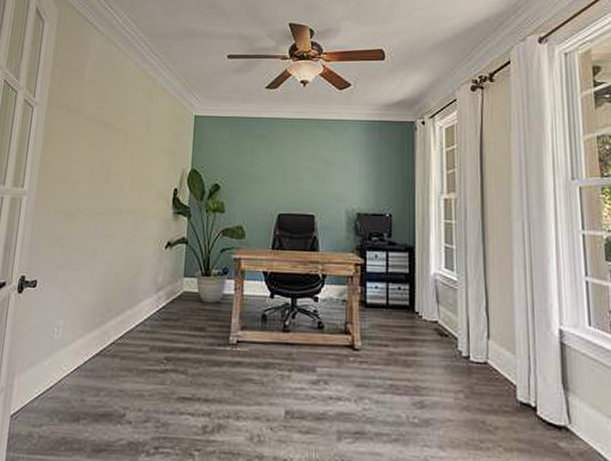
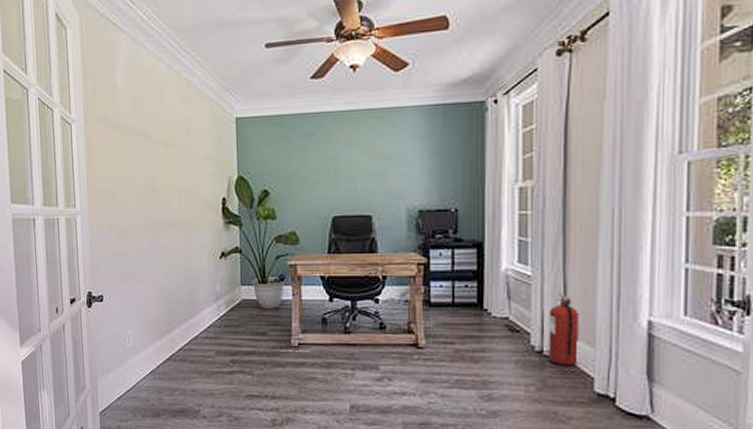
fire extinguisher: none [474,299,501,373] -> present [548,293,579,366]

